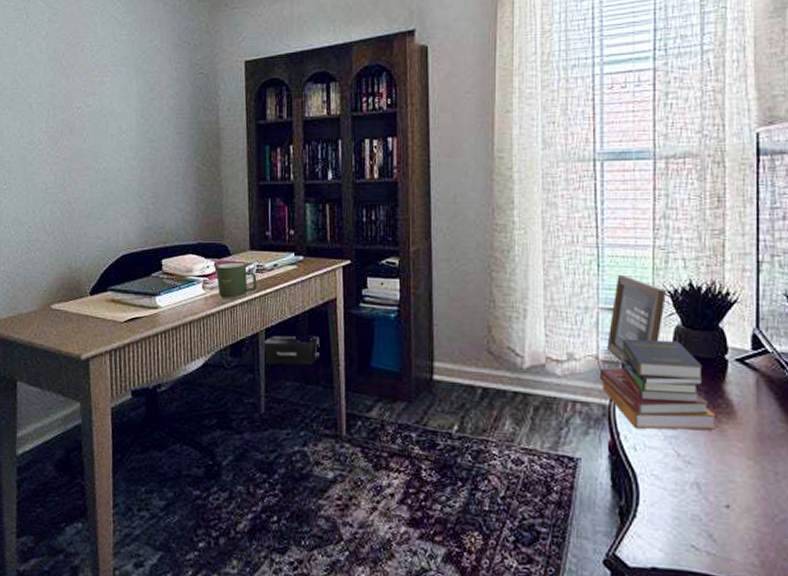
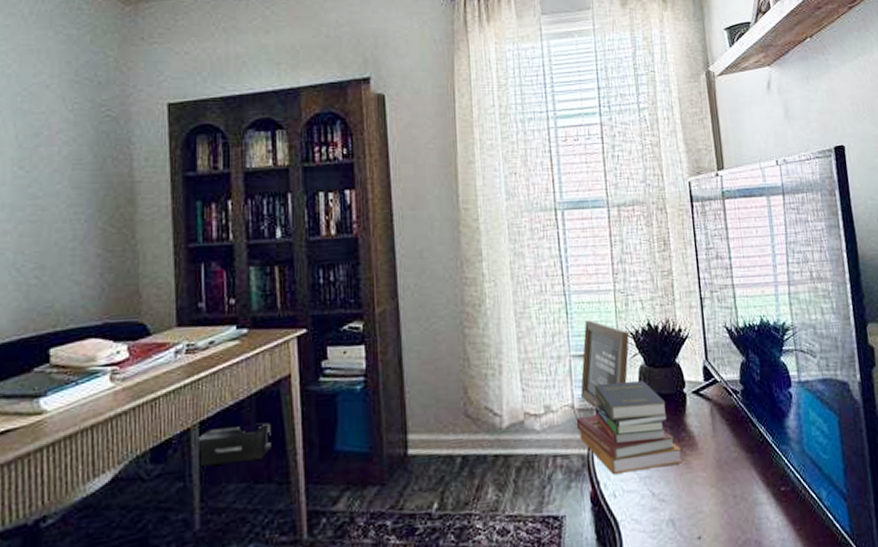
mug: present [215,262,257,300] -> none [129,342,187,391]

